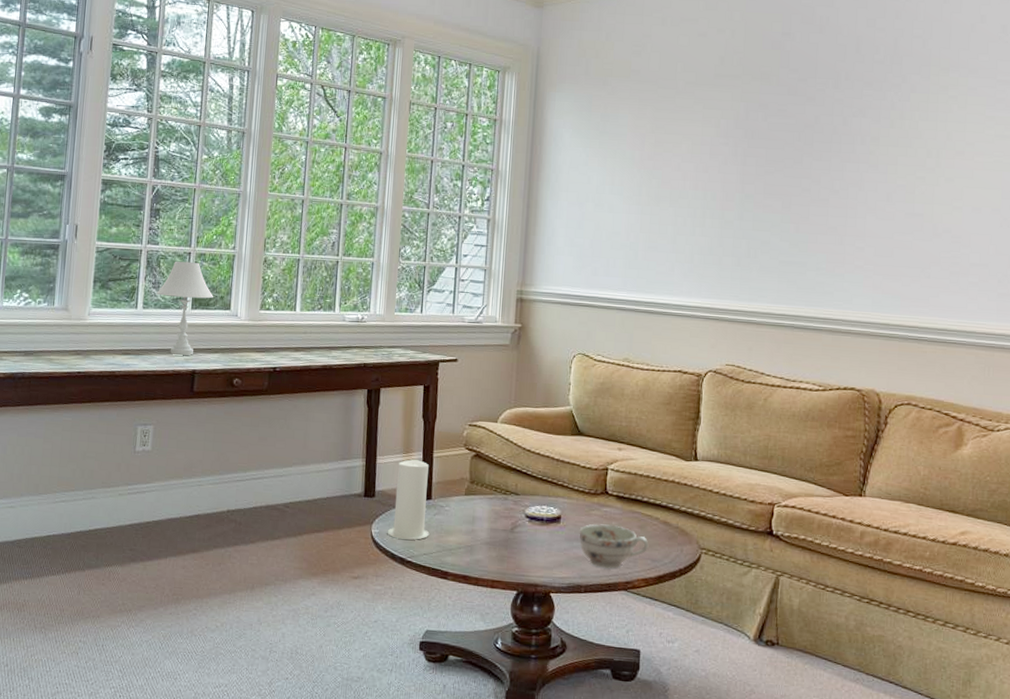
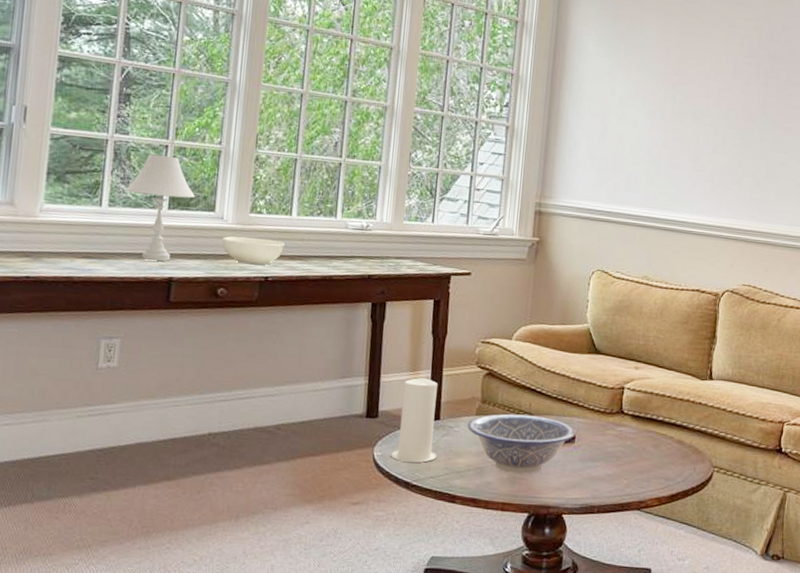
bowl: none [237,331,291,357] -> present [222,236,286,265]
decorative bowl: none [457,493,561,553] -> present [467,413,576,474]
teacup: present [578,524,649,569] -> none [592,444,663,489]

